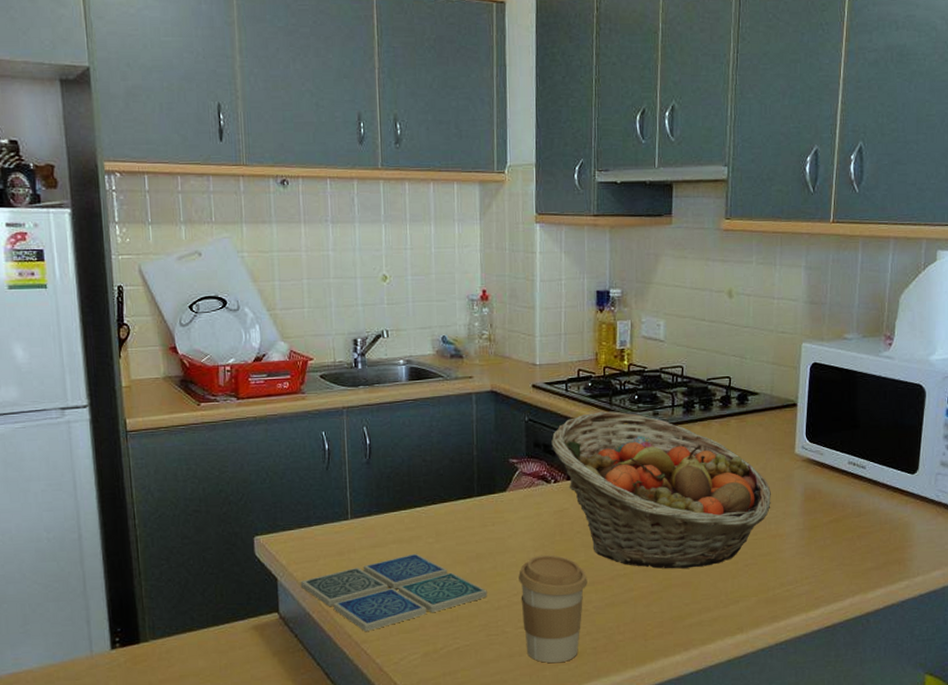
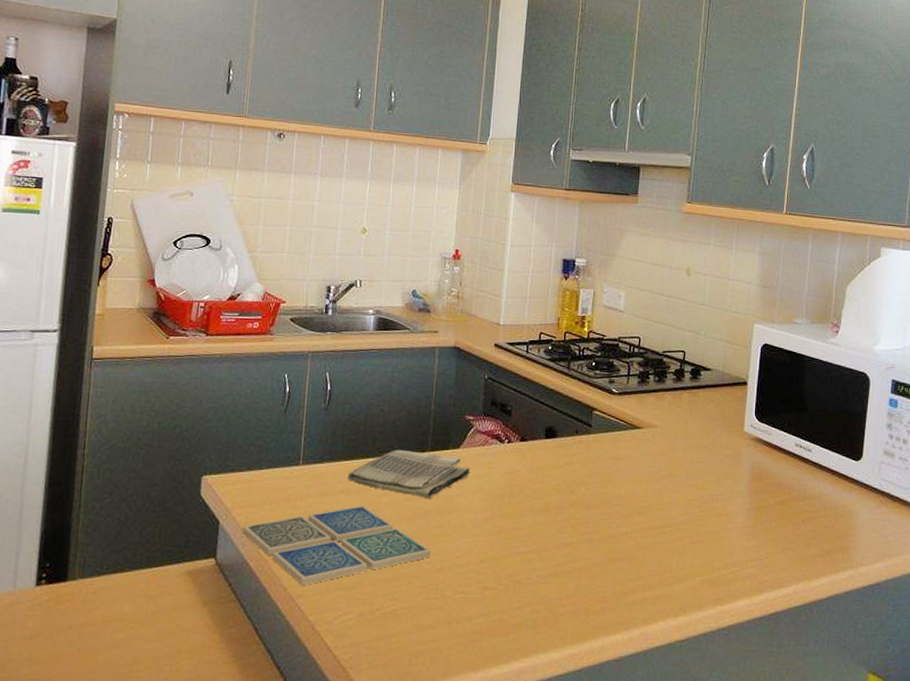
dish towel: none [397,497,519,543] -> present [347,450,470,499]
coffee cup: present [519,554,587,663] -> none [464,516,533,633]
fruit basket: present [551,411,771,569] -> none [508,375,719,542]

